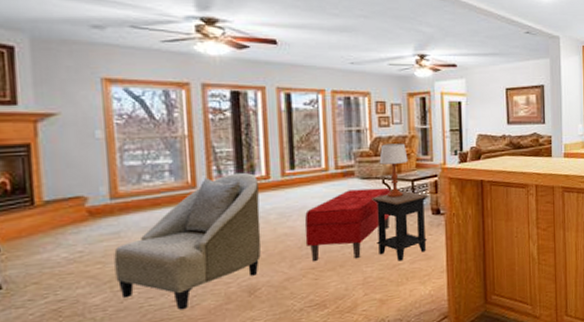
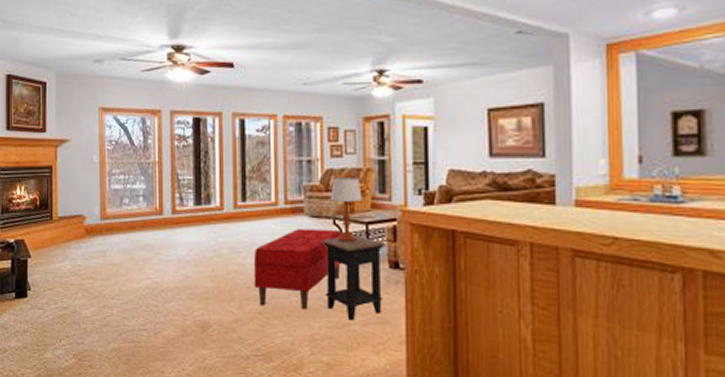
armchair: present [114,172,261,310] -> none [101,201,214,335]

